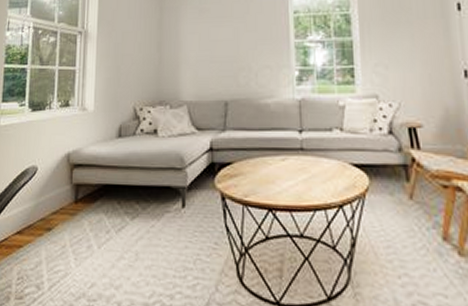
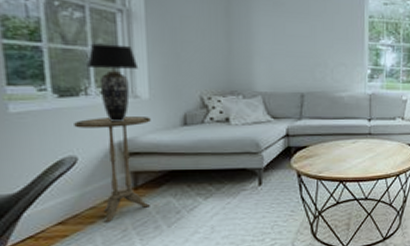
side table: none [39,128,93,237] -> present [74,116,151,224]
table lamp: none [53,62,89,134] -> present [86,43,139,123]

